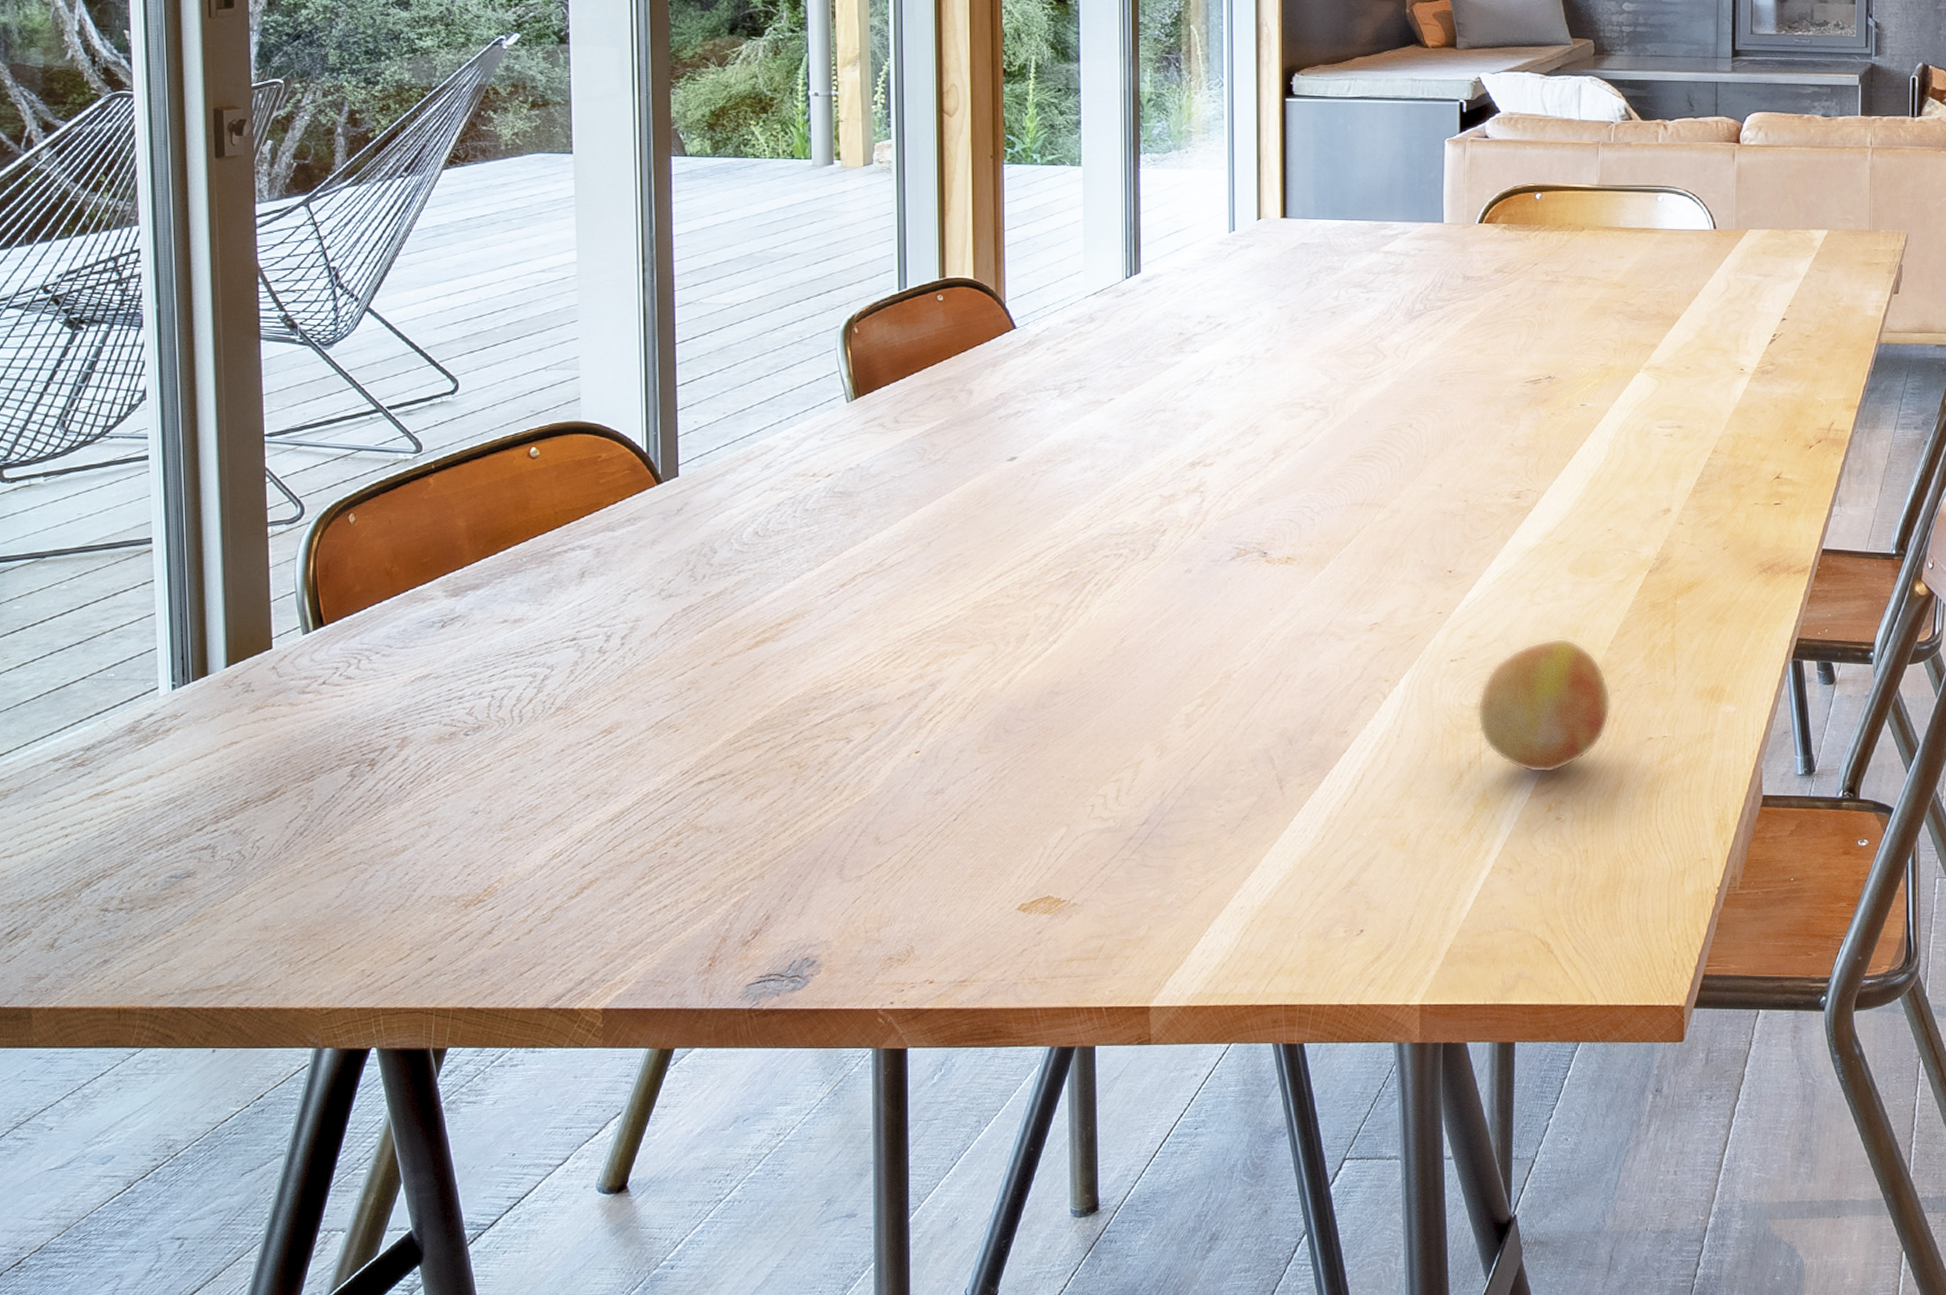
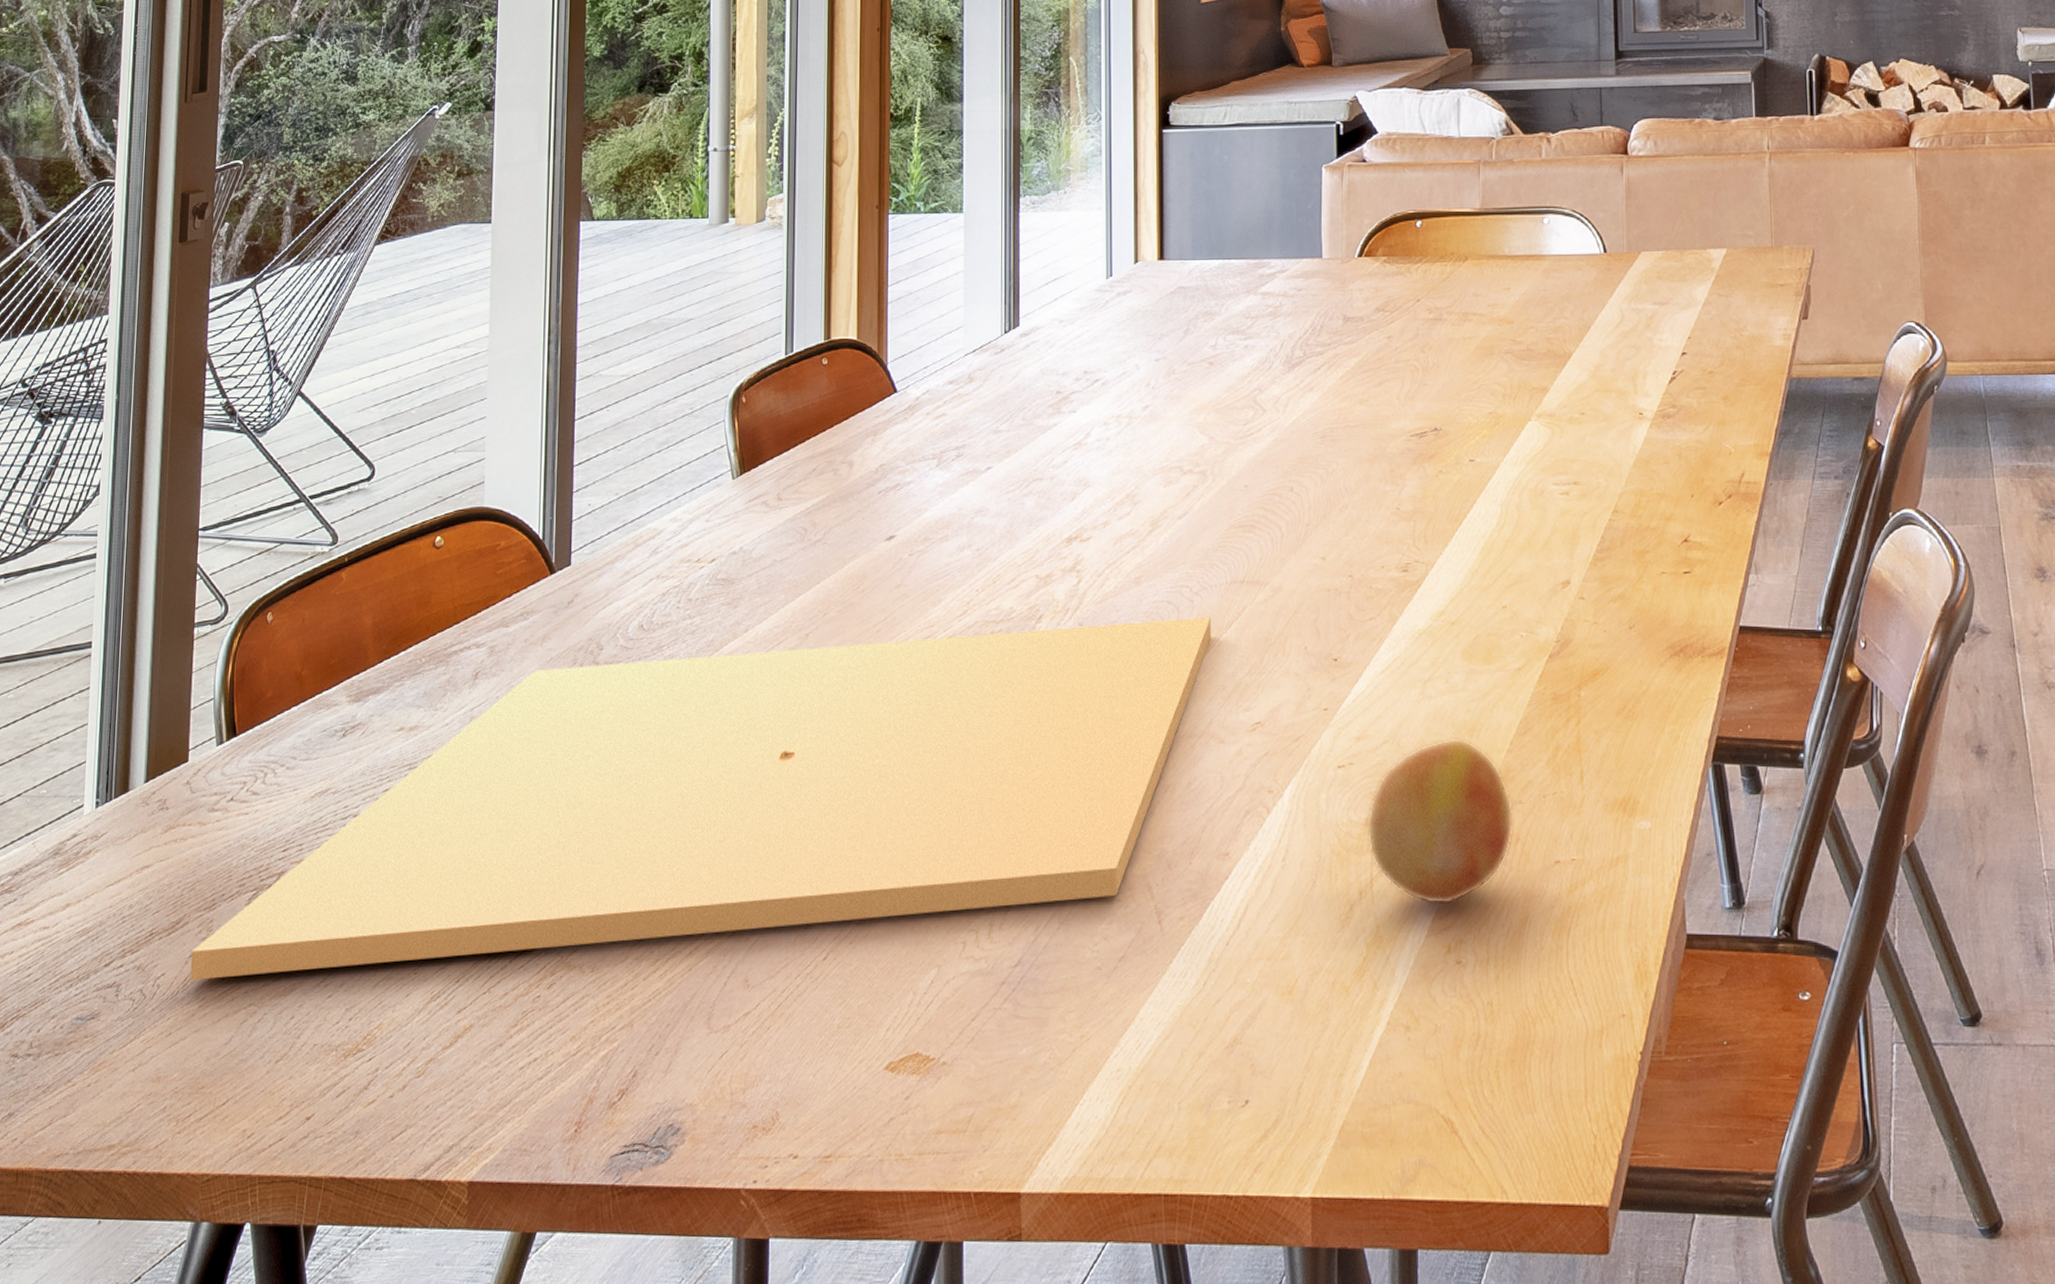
cutting board: none [291,533,1332,842] -> present [190,617,1212,980]

